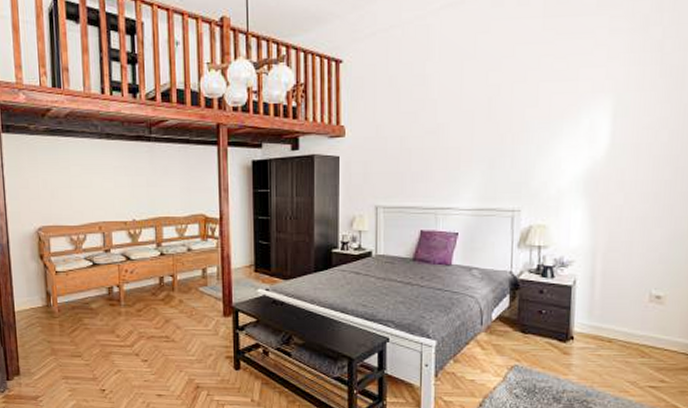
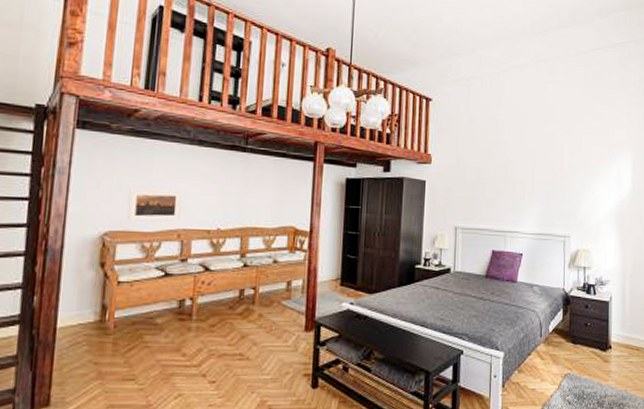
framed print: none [53,184,101,216] -> present [126,189,183,222]

